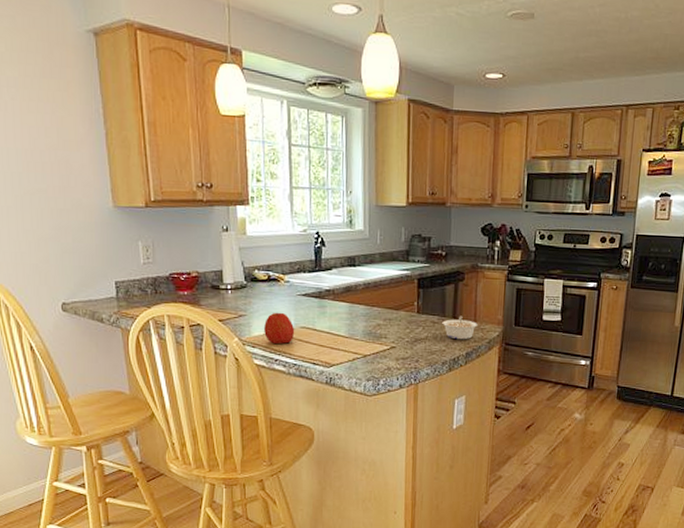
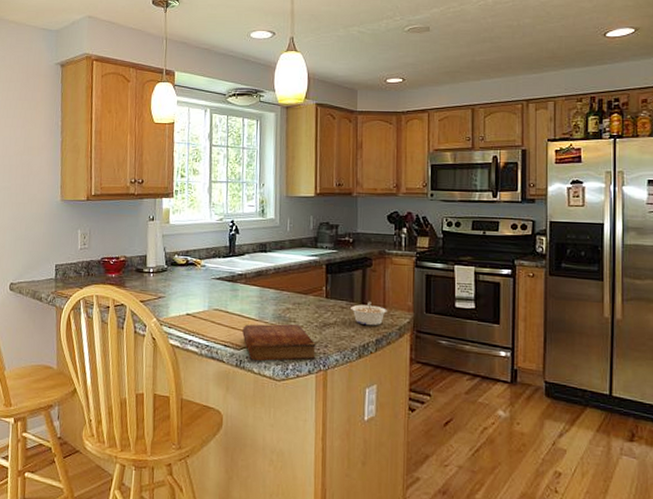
apple: present [263,312,295,344] -> none [179,294,209,325]
bible: none [332,340,407,378] -> present [242,323,316,362]

